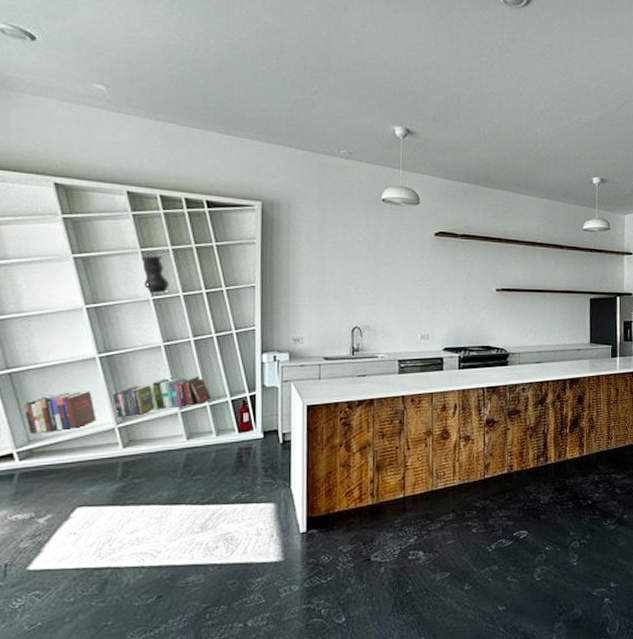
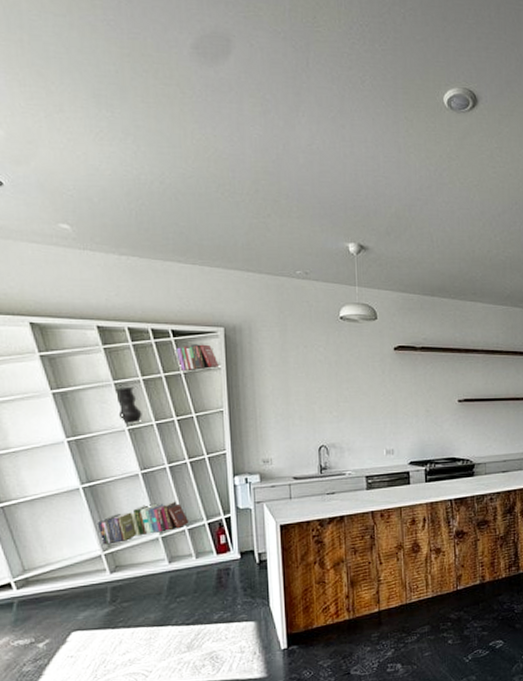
books: present [25,391,97,434] -> none [18,520,85,564]
books: none [209,216,254,244] -> present [176,344,219,372]

